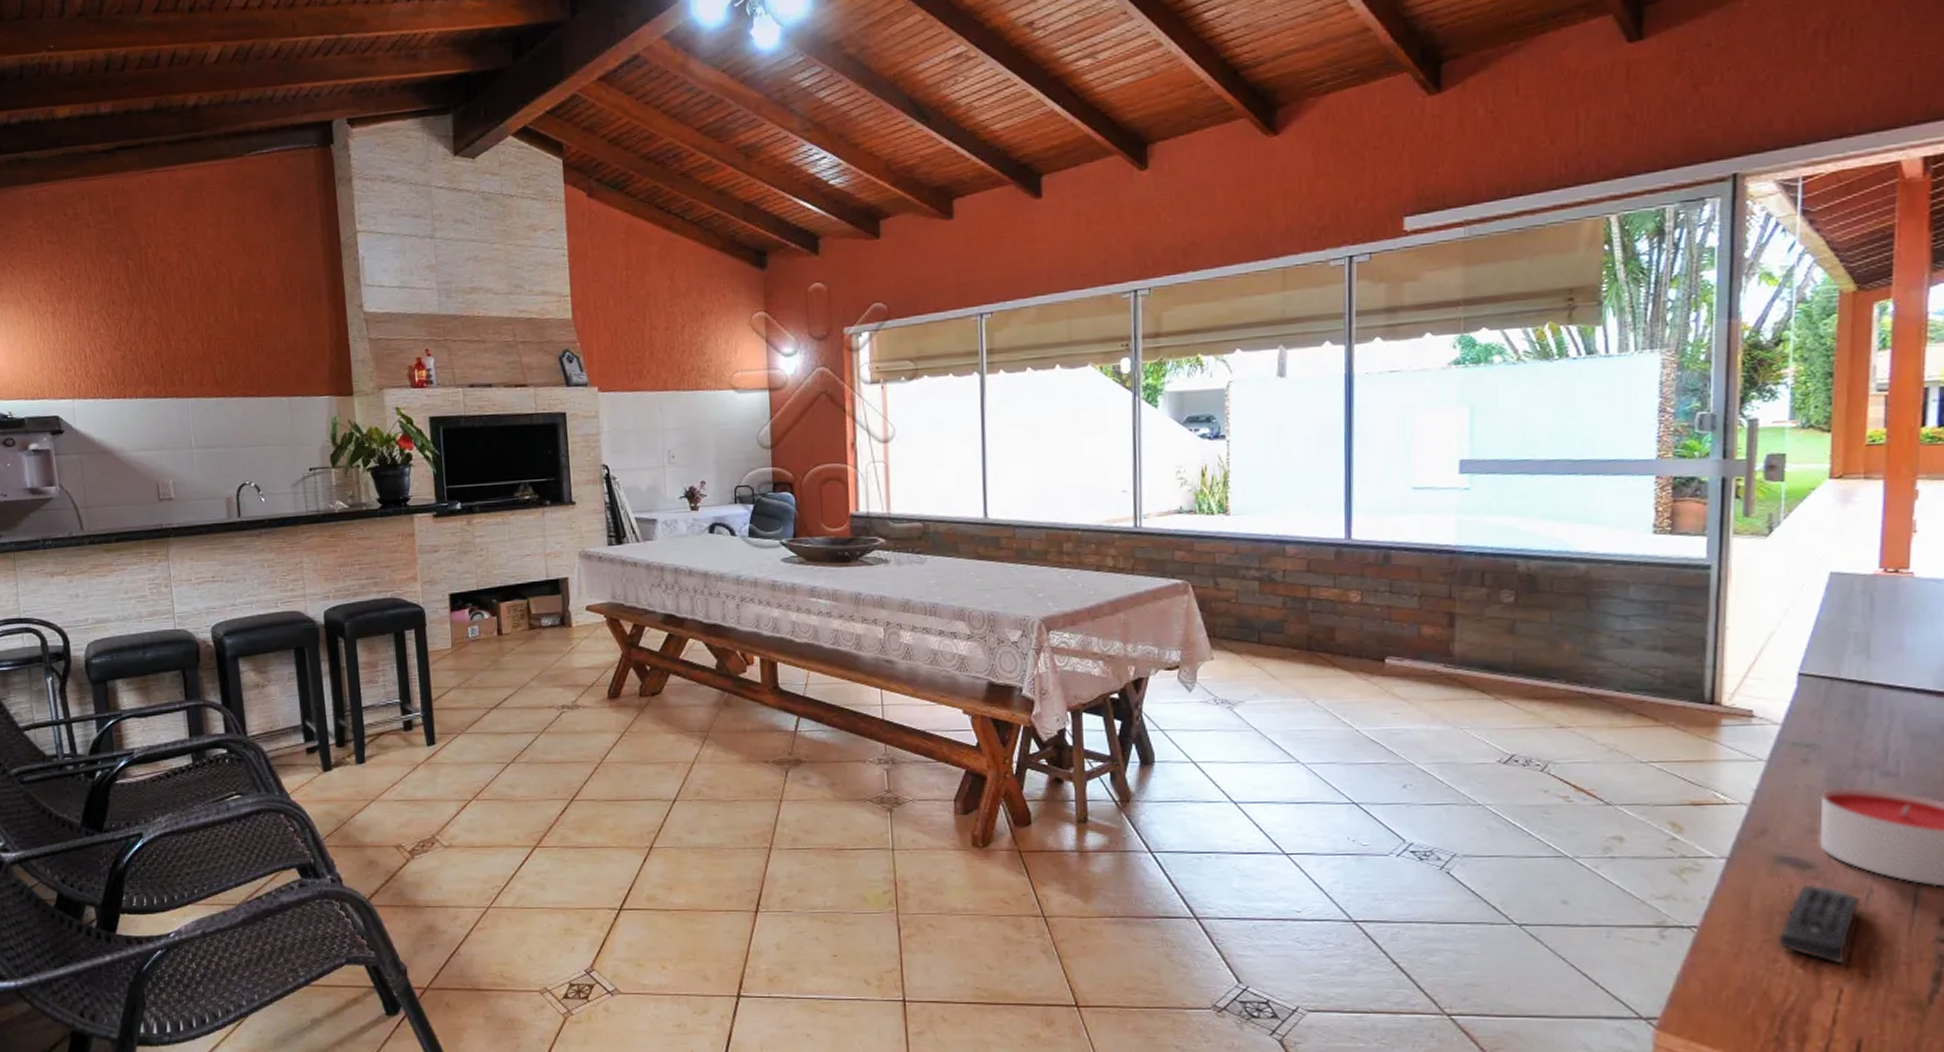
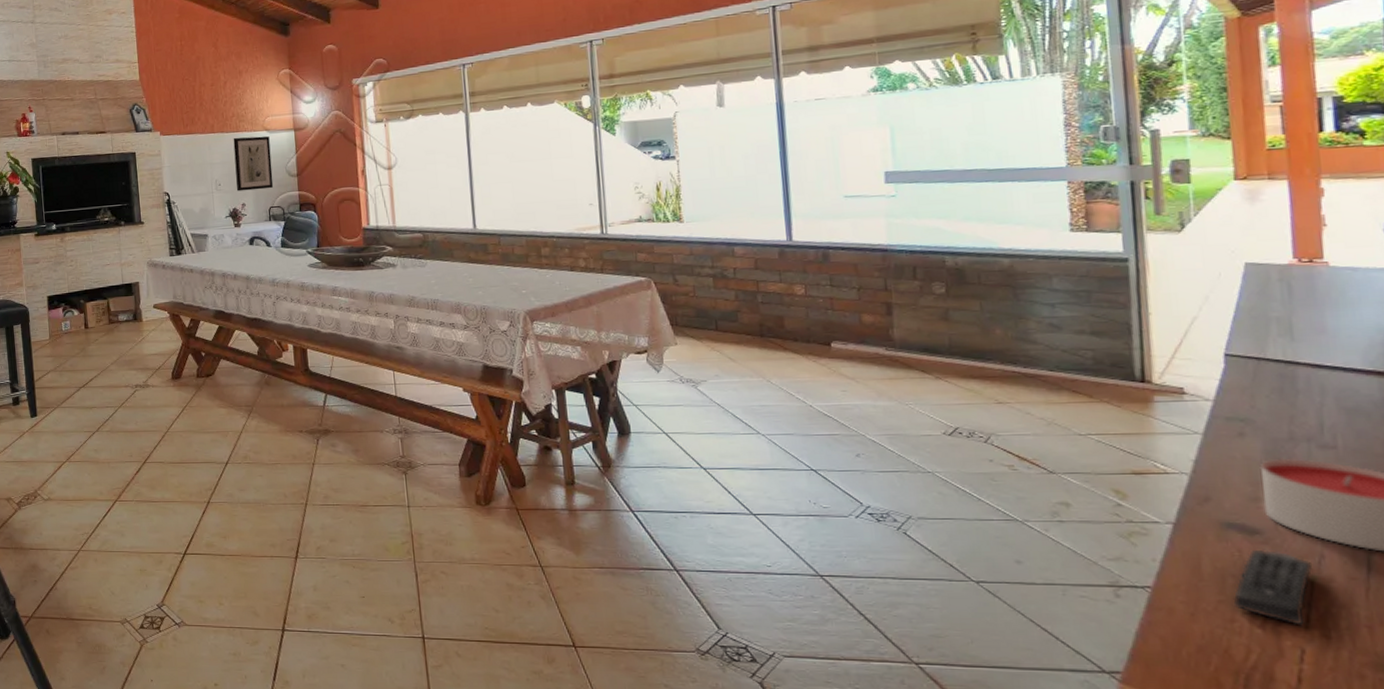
wall art: none [691,396,741,466] -> present [233,136,274,192]

